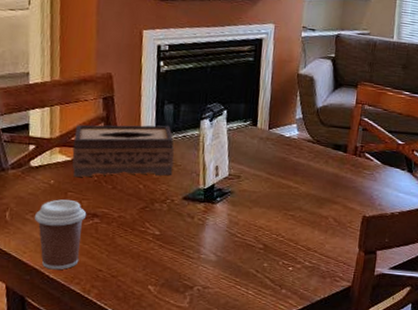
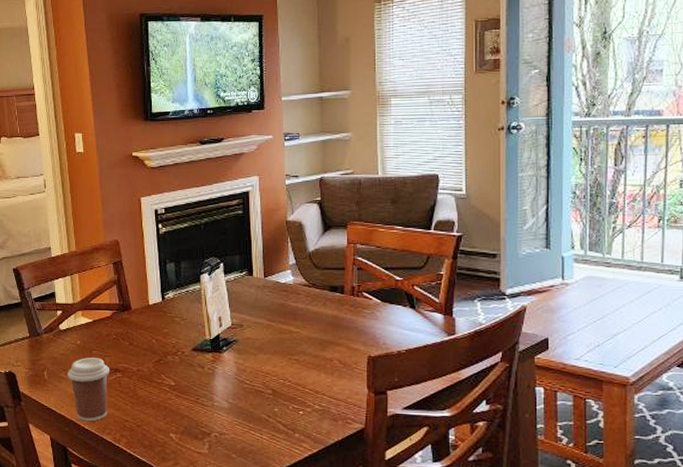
tissue box: present [72,125,175,178] -> none [92,282,180,337]

